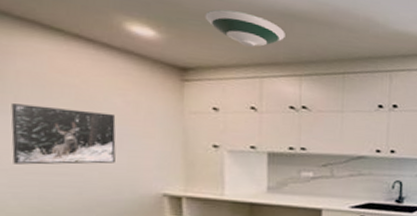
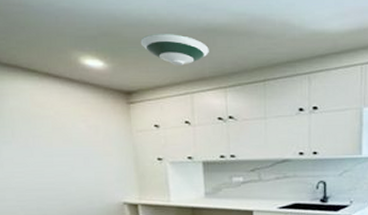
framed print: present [11,104,116,165] -> none [10,135,86,184]

